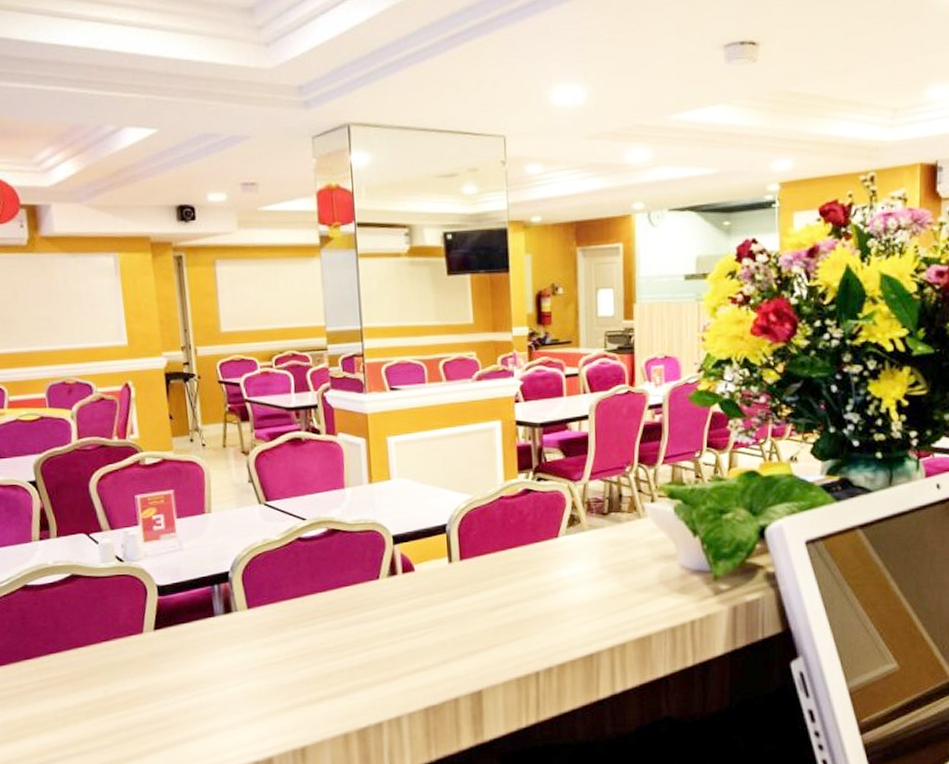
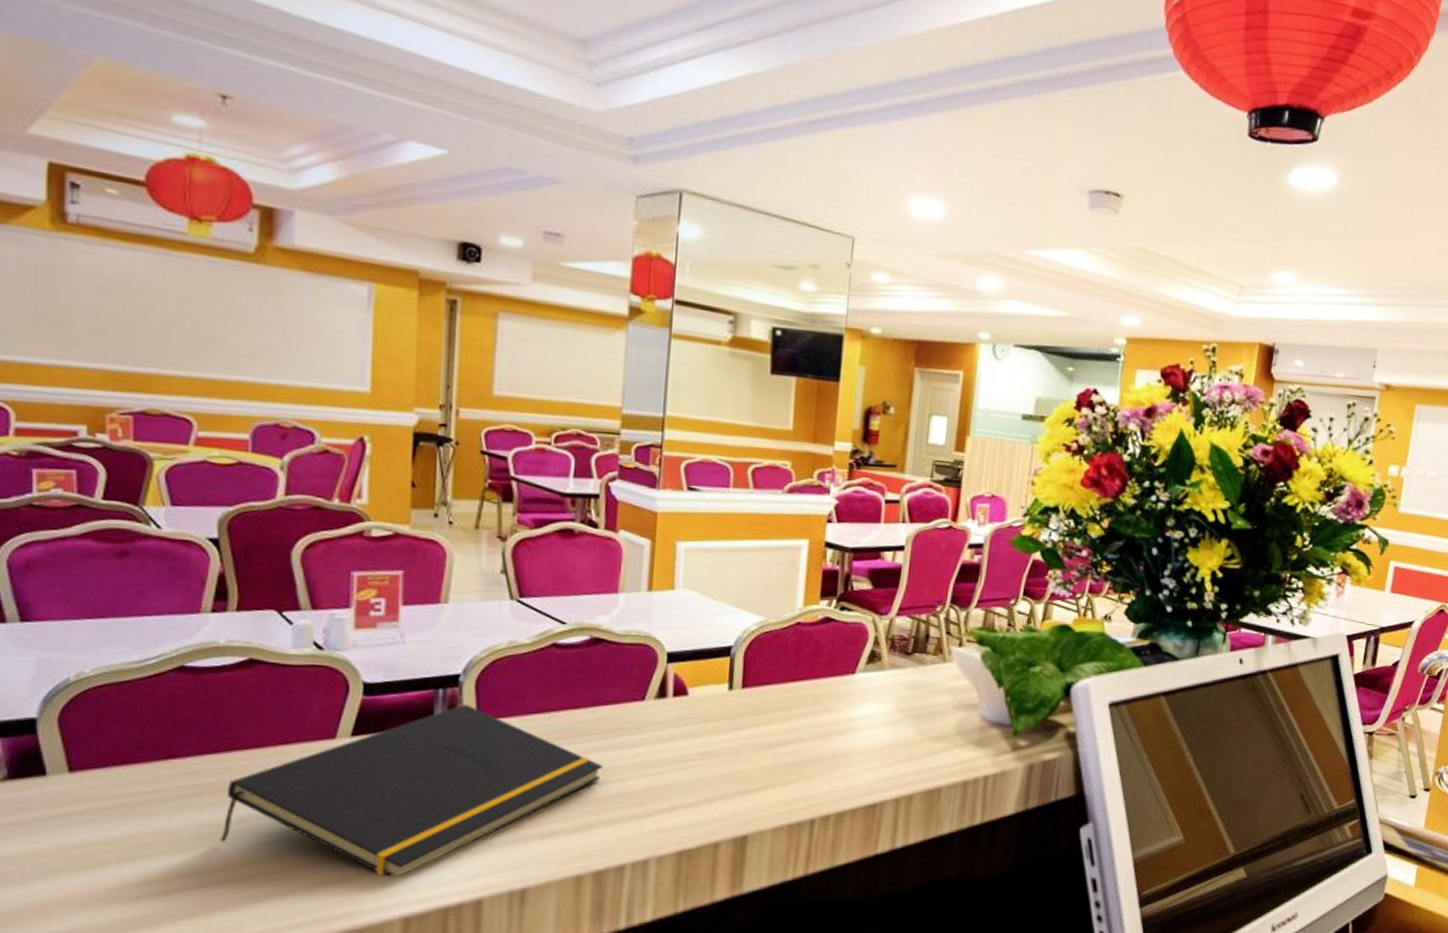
notepad: none [71,596,353,743] -> present [220,704,603,877]

